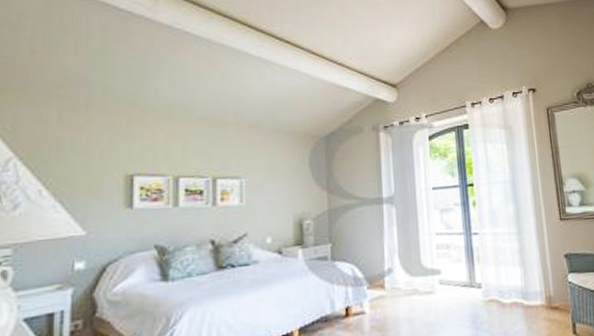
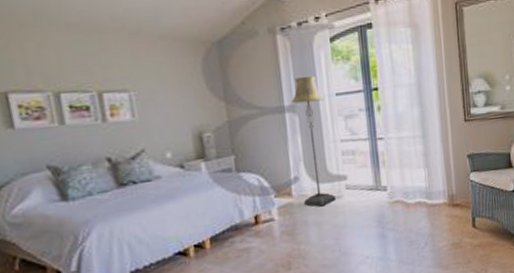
floor lamp: none [390,170,428,302] -> present [292,75,335,207]

